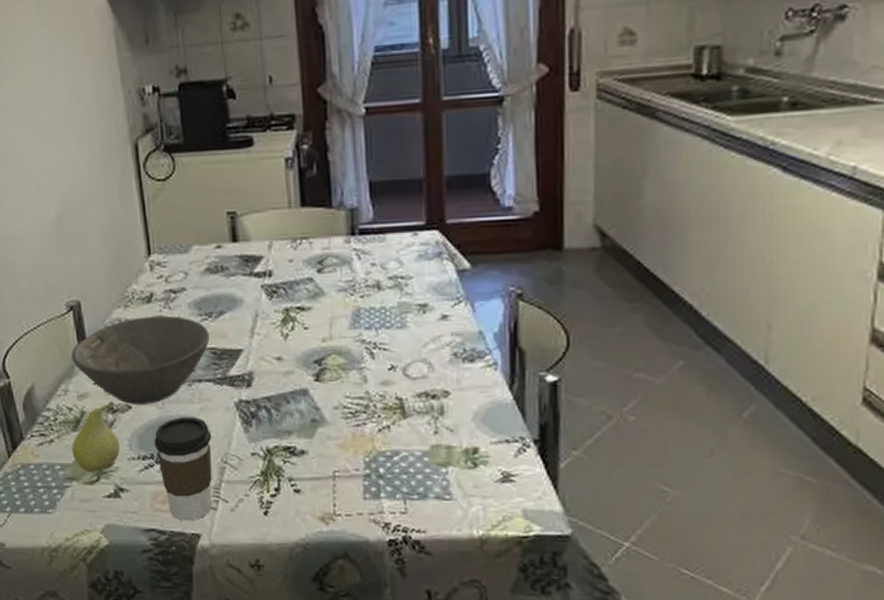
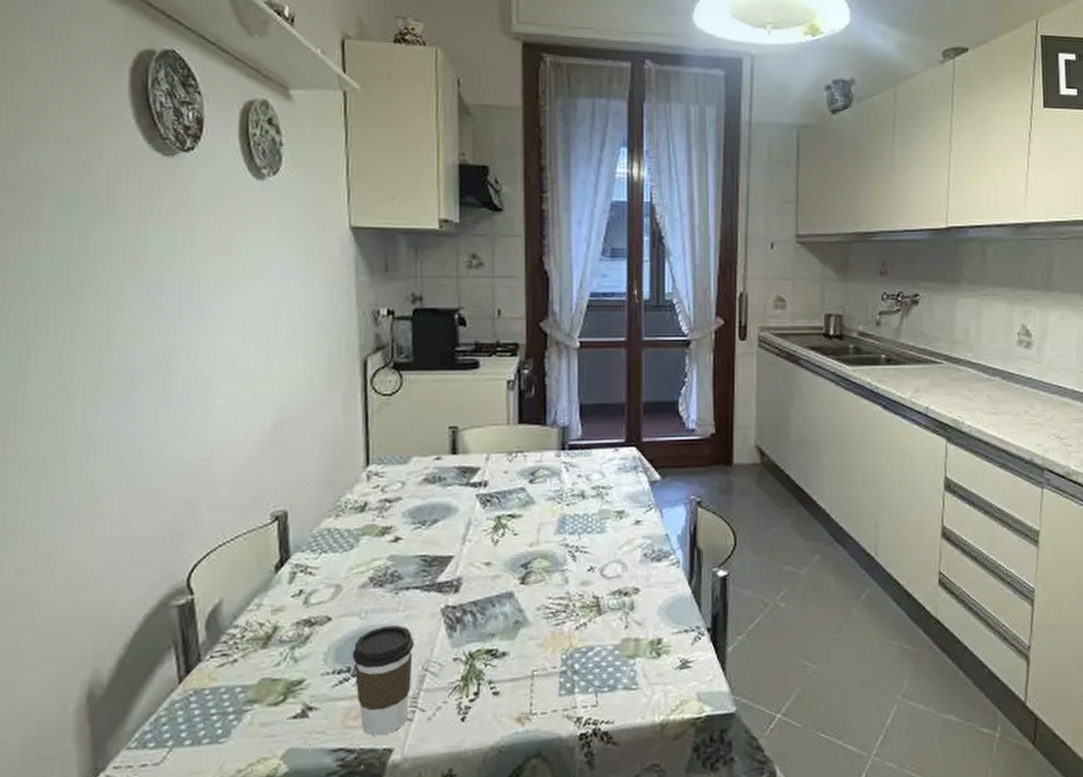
bowl: present [71,316,210,404] -> none [271,525,421,616]
fruit: present [72,401,120,473] -> none [258,614,314,693]

